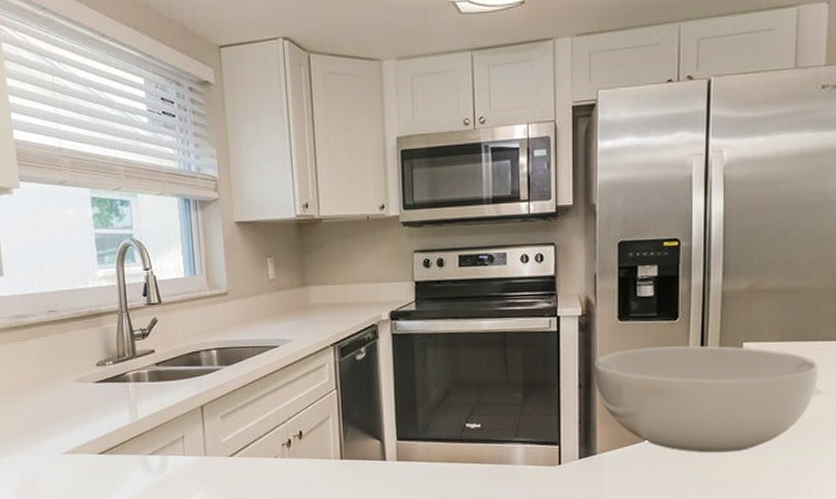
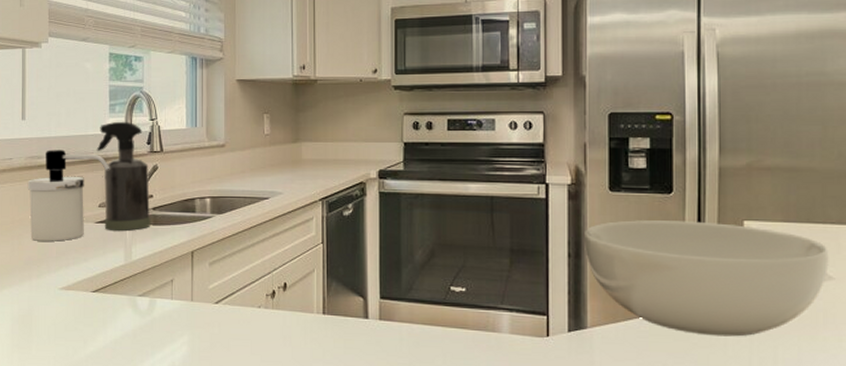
soap dispenser: none [14,306,105,406] -> present [27,150,110,241]
spray bottle: none [87,272,155,389] -> present [96,121,151,231]

